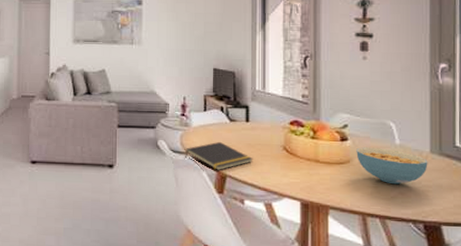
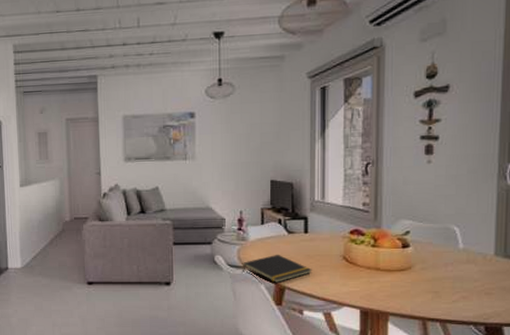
cereal bowl: present [356,147,428,185] -> none [418,253,492,289]

